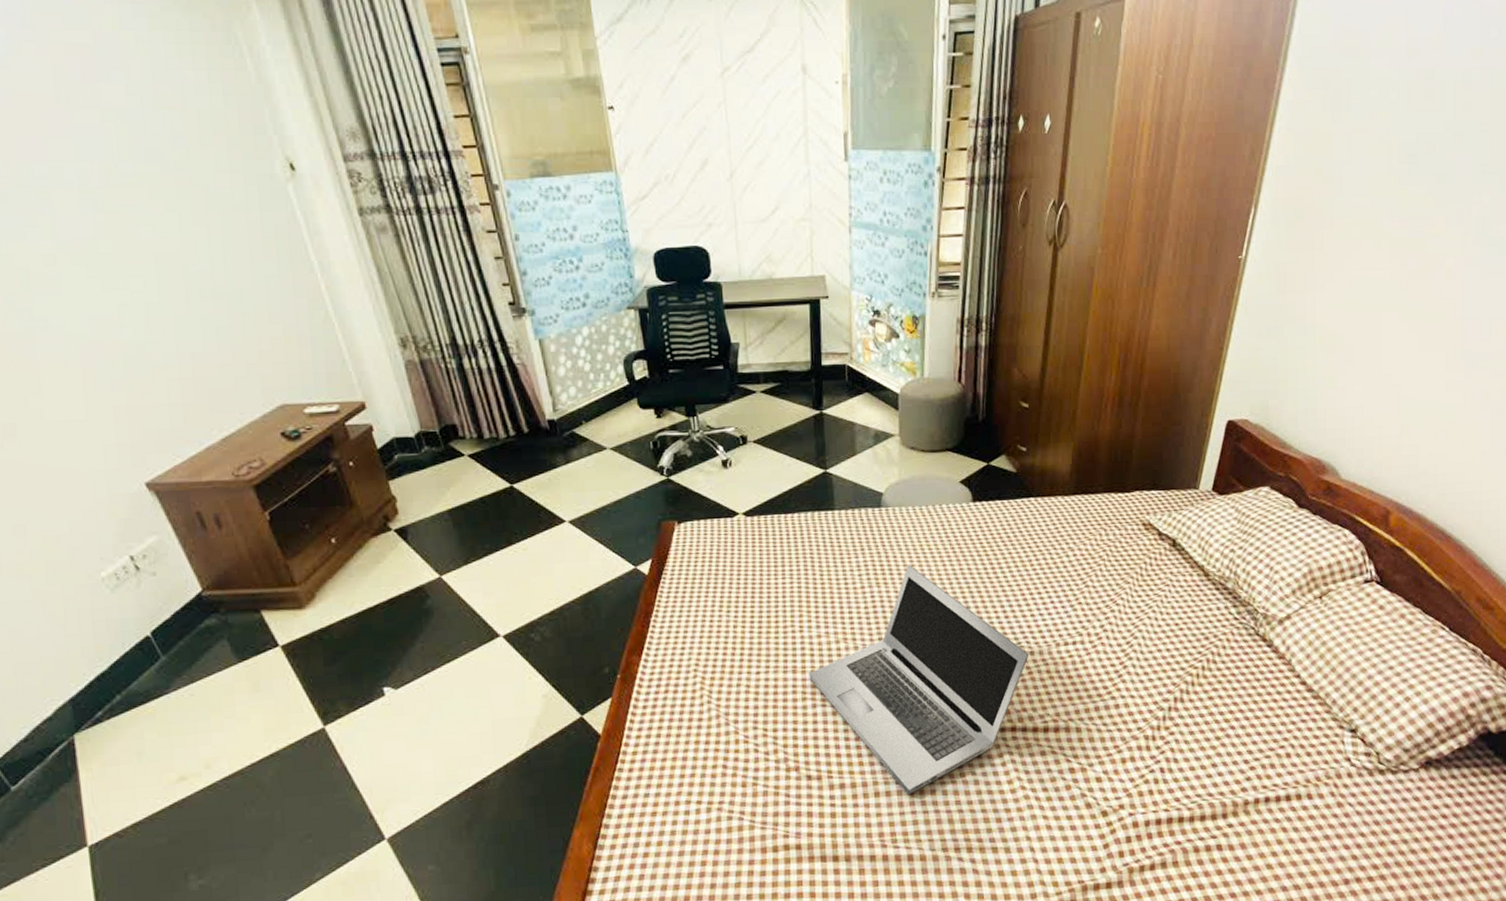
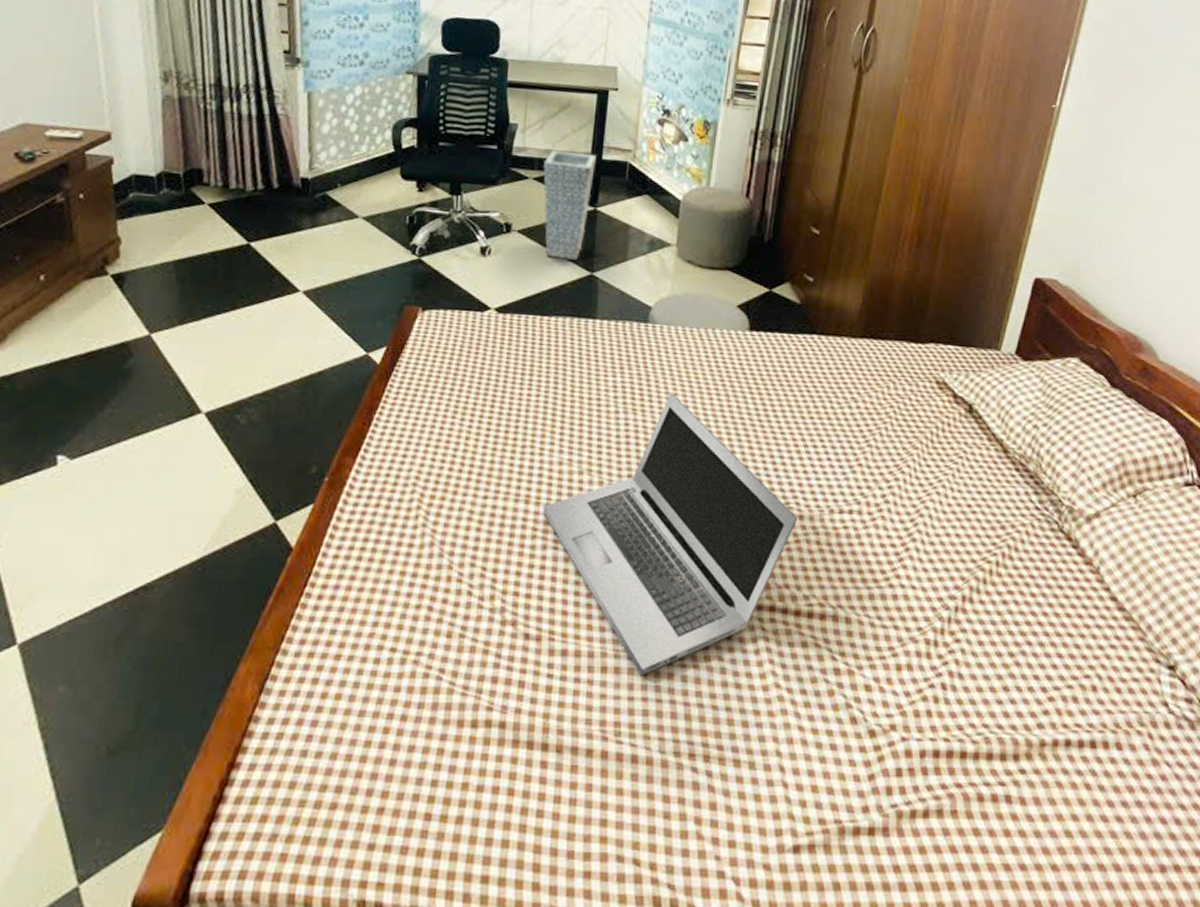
vase: none [768,361,817,462] -> present [543,150,596,260]

